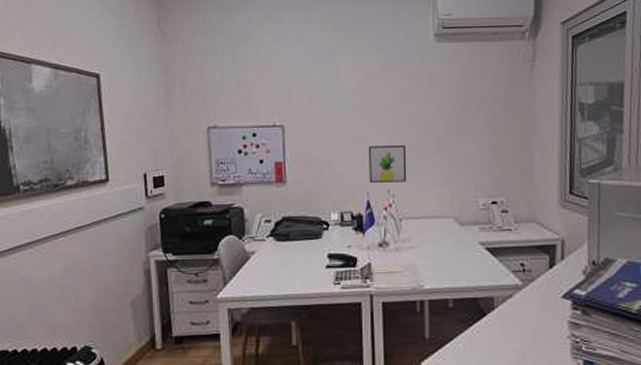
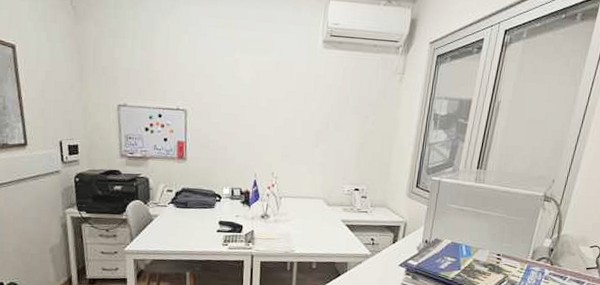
wall art: present [368,144,407,184] -> none [257,134,290,167]

